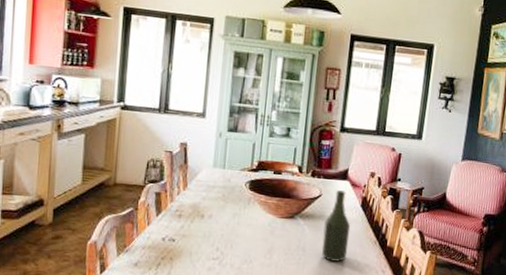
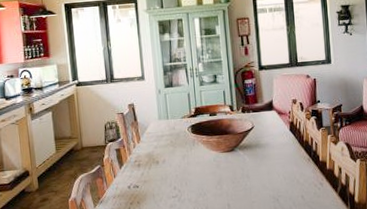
bottle: present [321,190,351,263] -> none [261,120,287,183]

